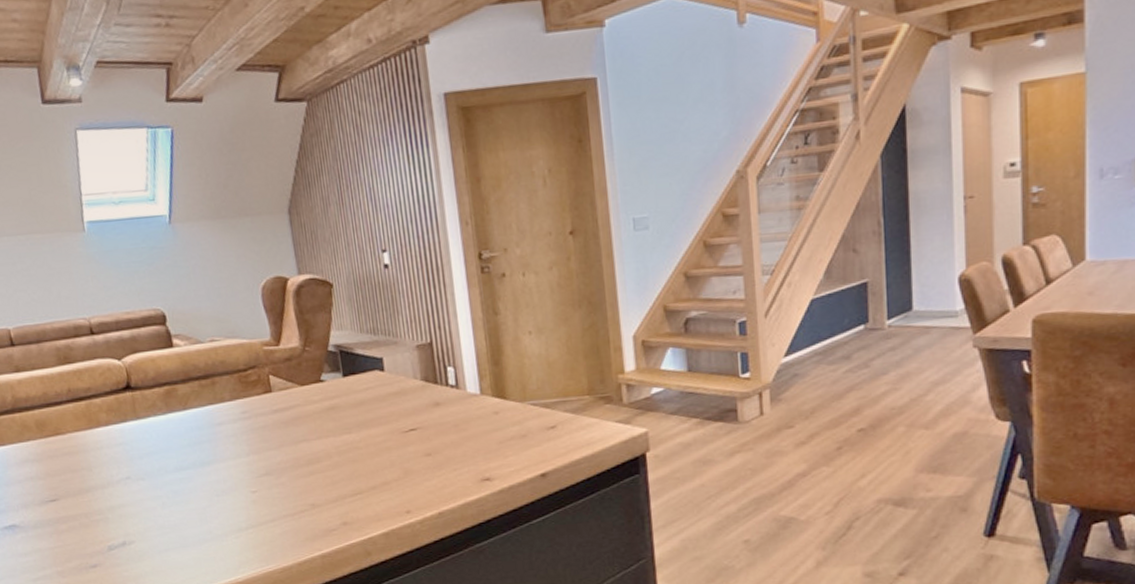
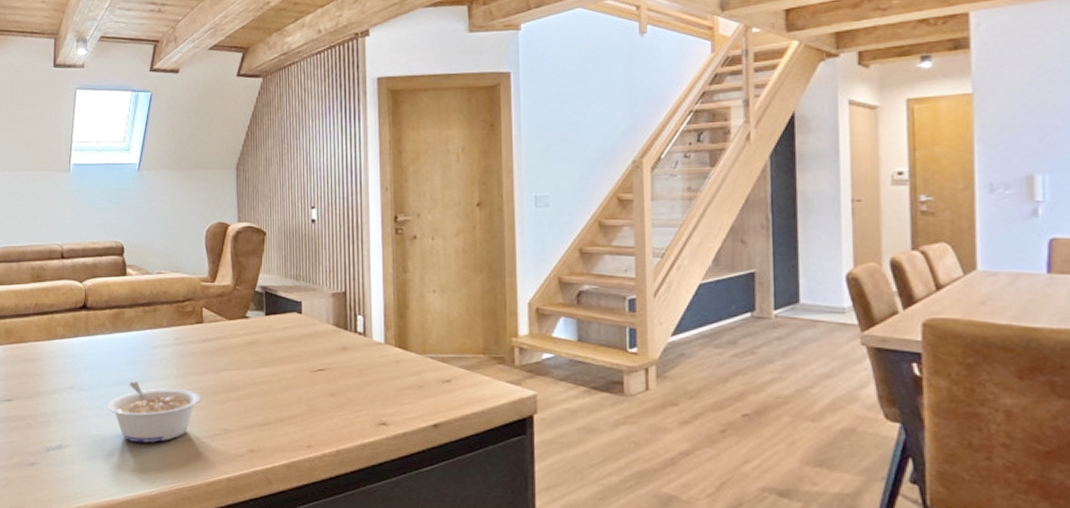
legume: none [172,464,281,530] -> present [107,381,202,443]

